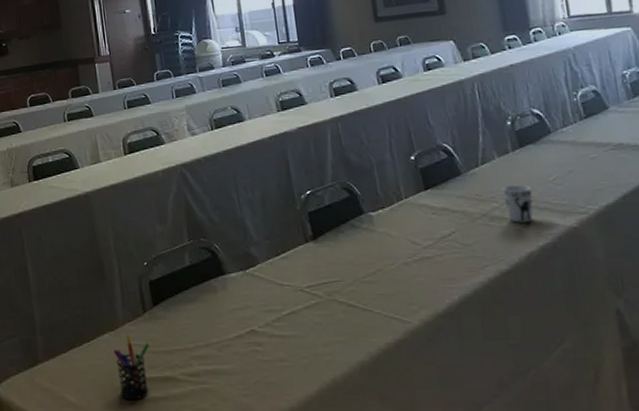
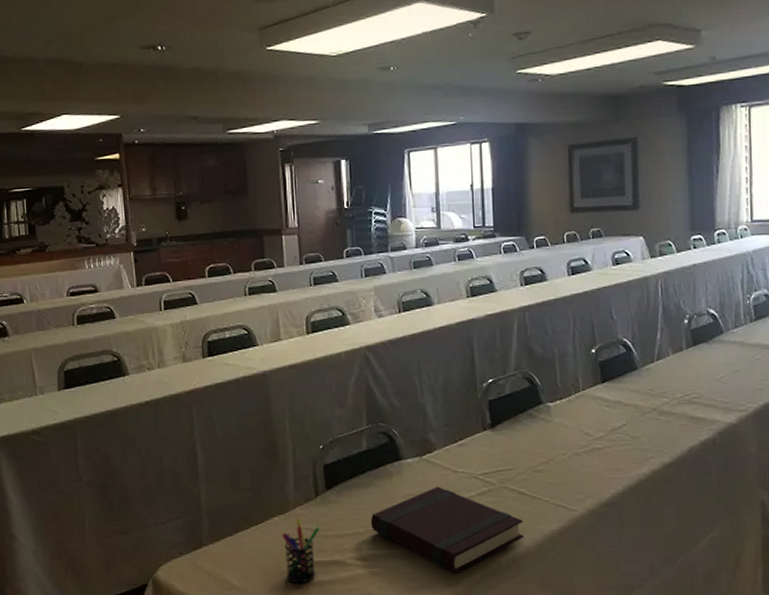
book: none [198,300,359,389] -> present [370,486,525,573]
cup: present [502,184,534,223] -> none [673,381,700,418]

